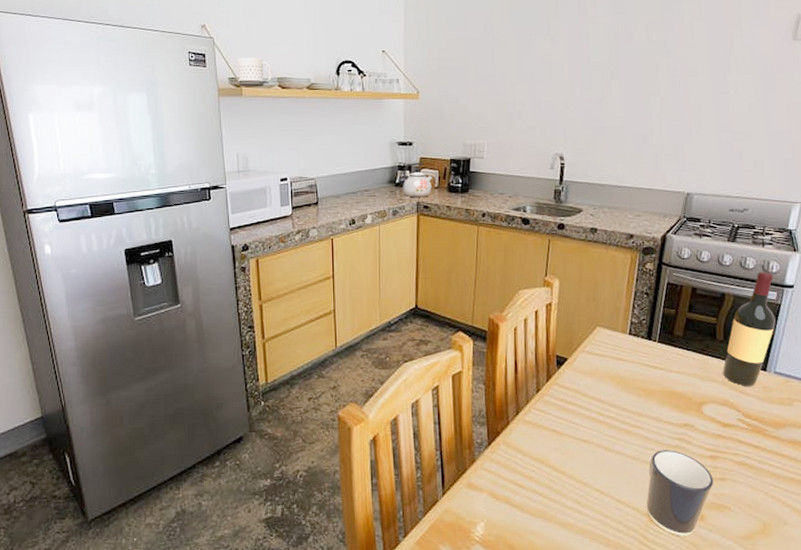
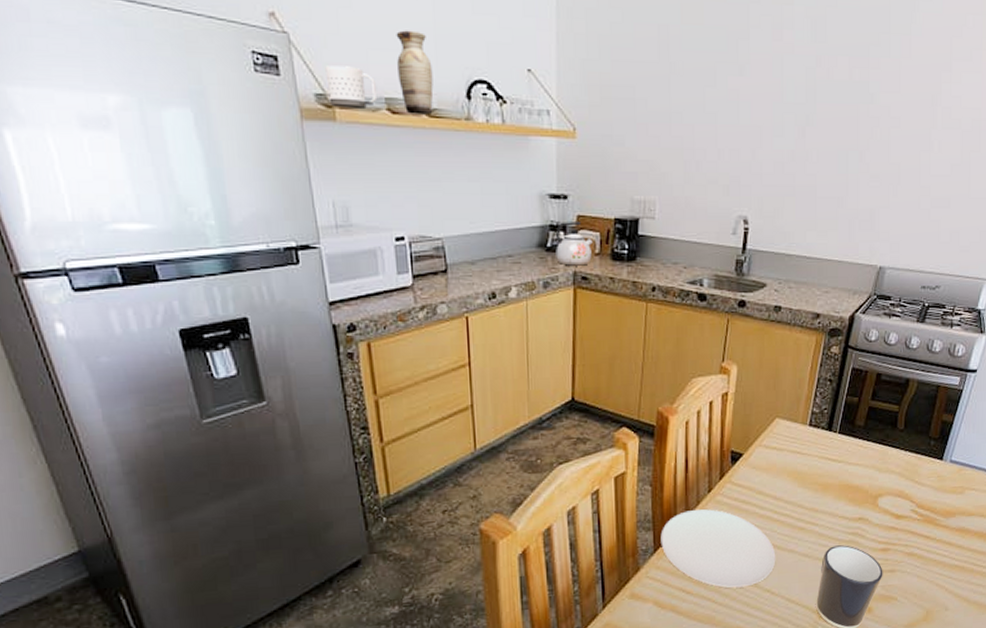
ceramic jug: none [287,29,312,88] -> present [396,30,434,115]
plate: none [494,407,604,485] -> present [660,508,776,589]
wine bottle: present [723,271,776,386] -> none [901,354,958,476]

